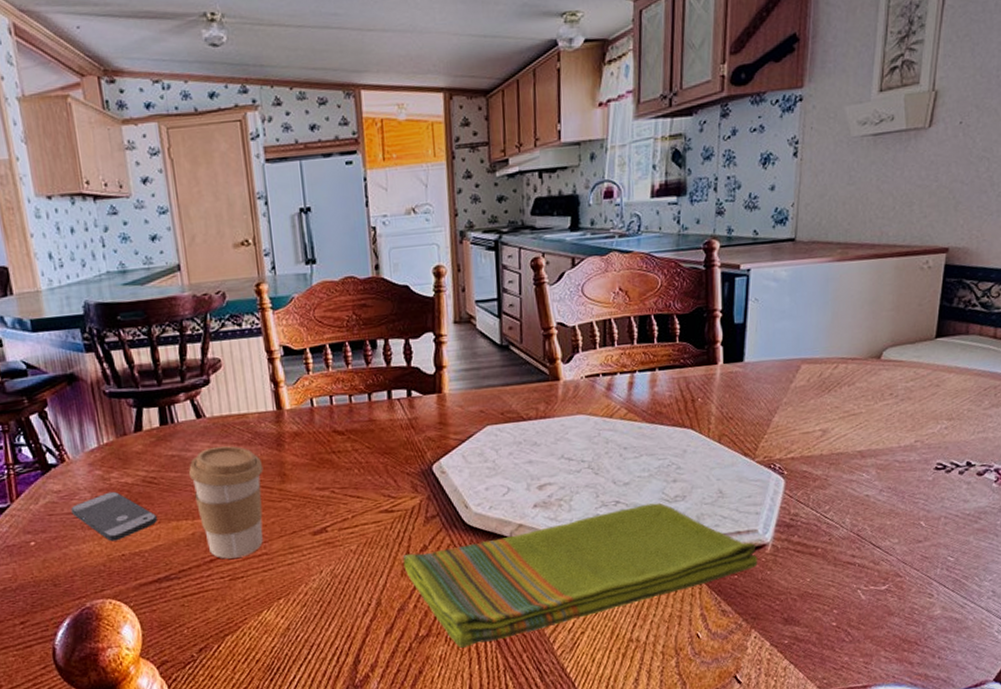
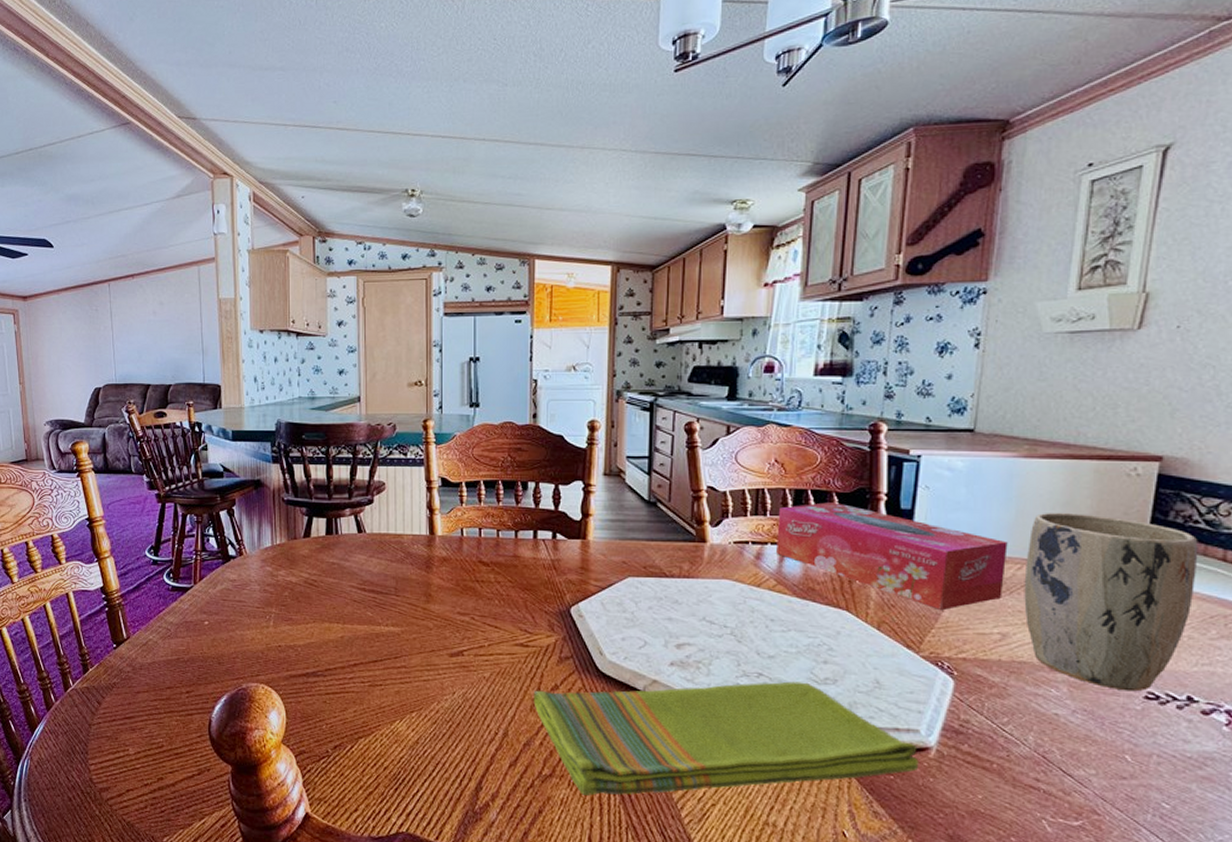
smartphone: present [71,491,157,542] -> none [242,587,312,633]
coffee cup: present [188,446,264,559] -> none [344,561,411,666]
tissue box: none [625,324,826,416] -> present [777,502,1008,610]
plant pot: none [840,309,976,466] -> present [1024,512,1198,692]

